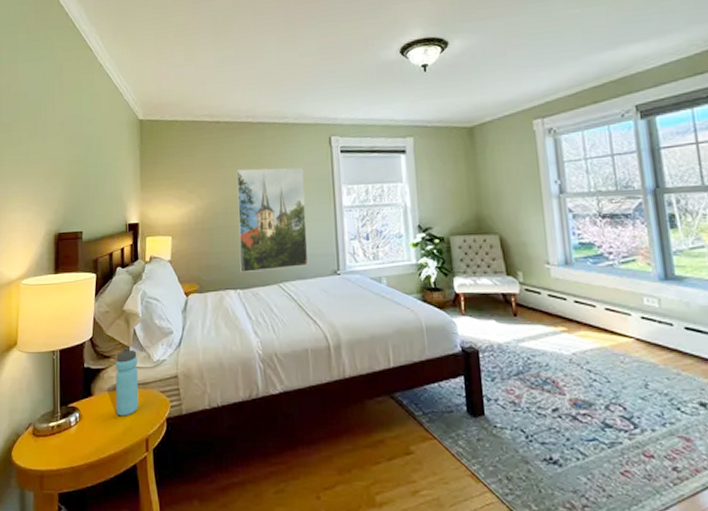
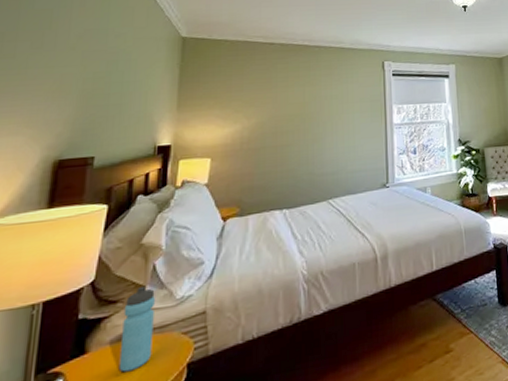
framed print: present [236,167,309,272] -> none [288,88,359,192]

